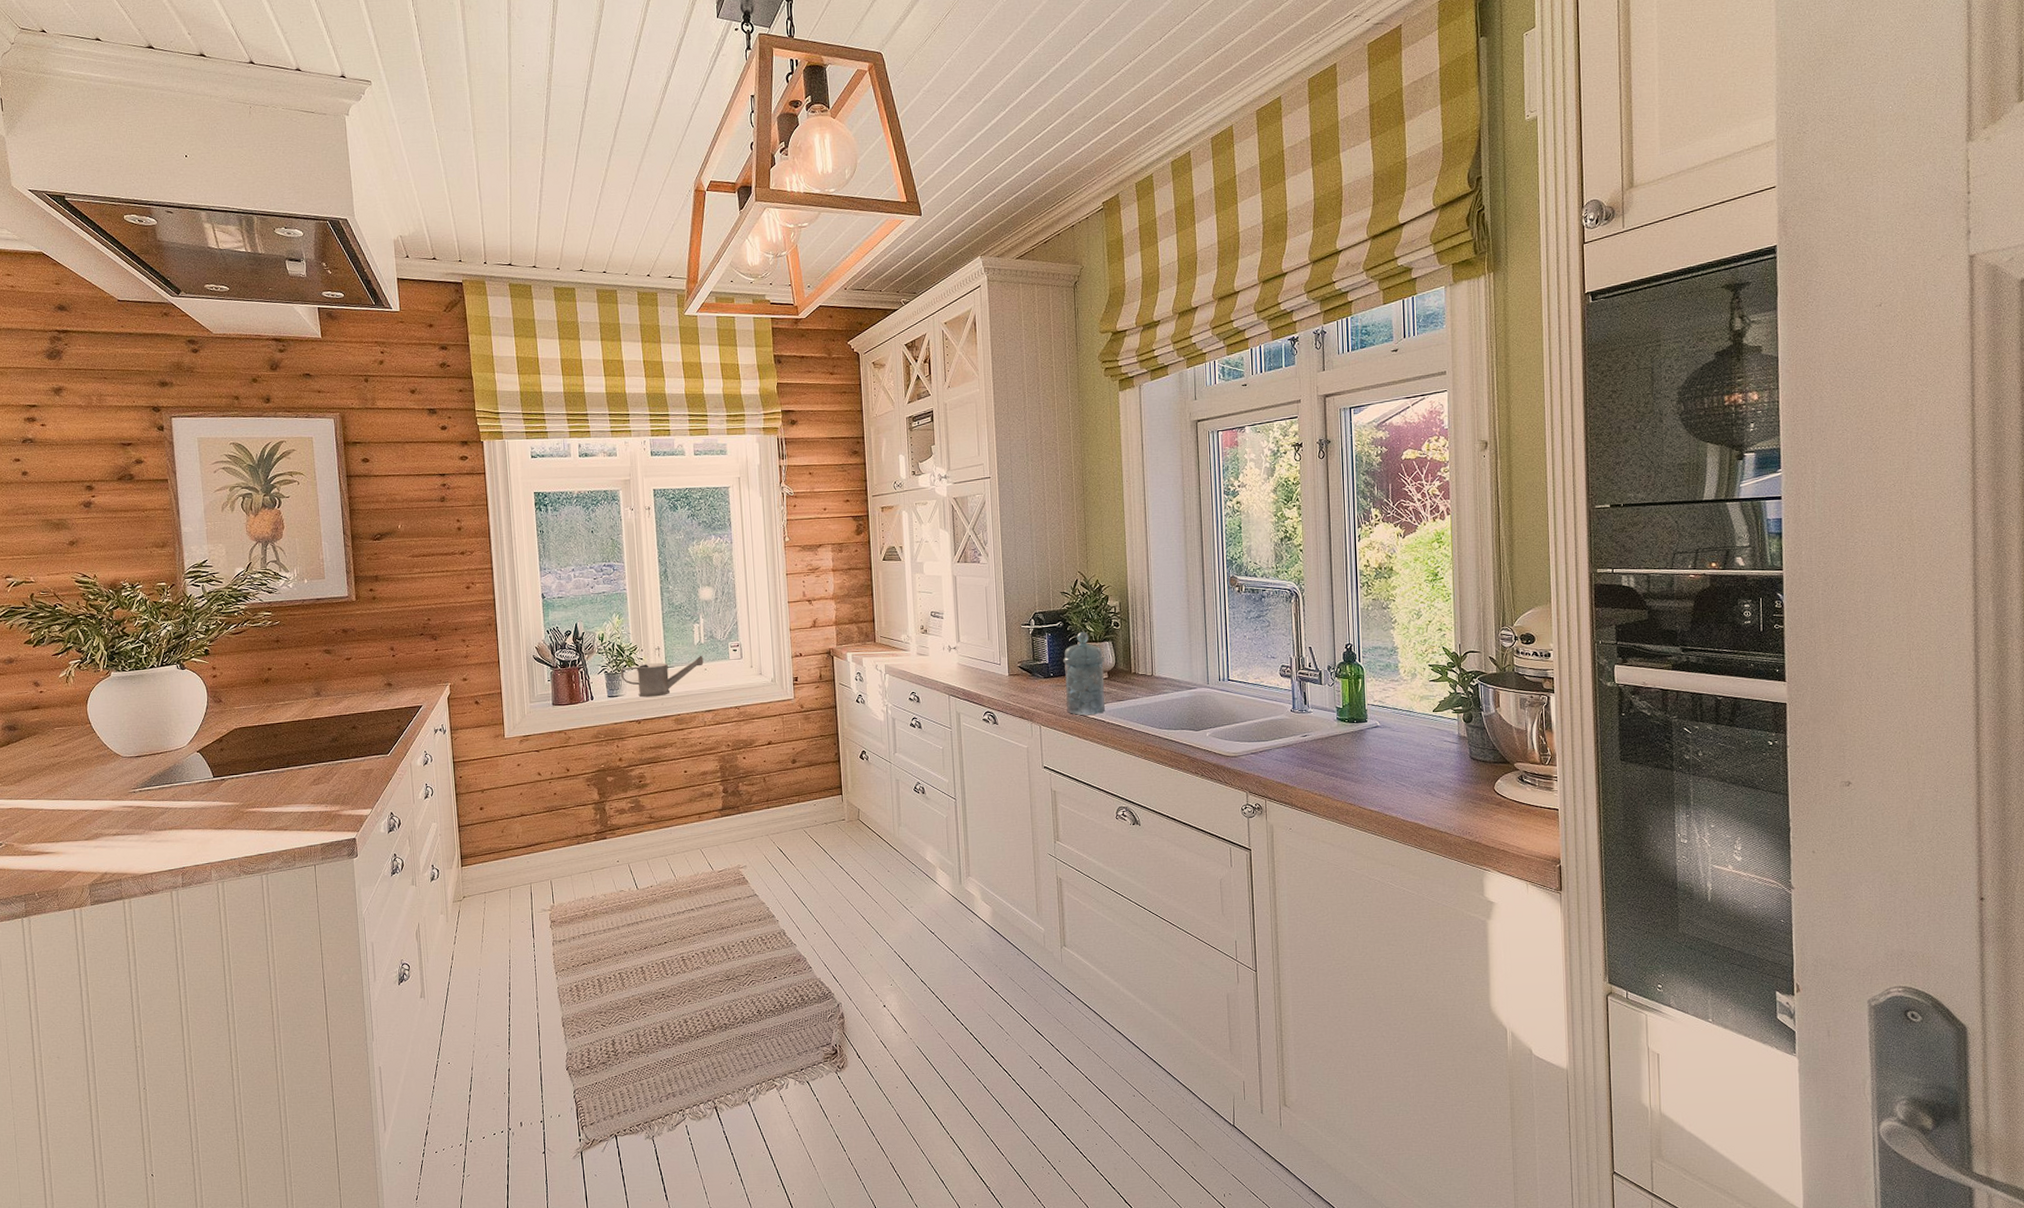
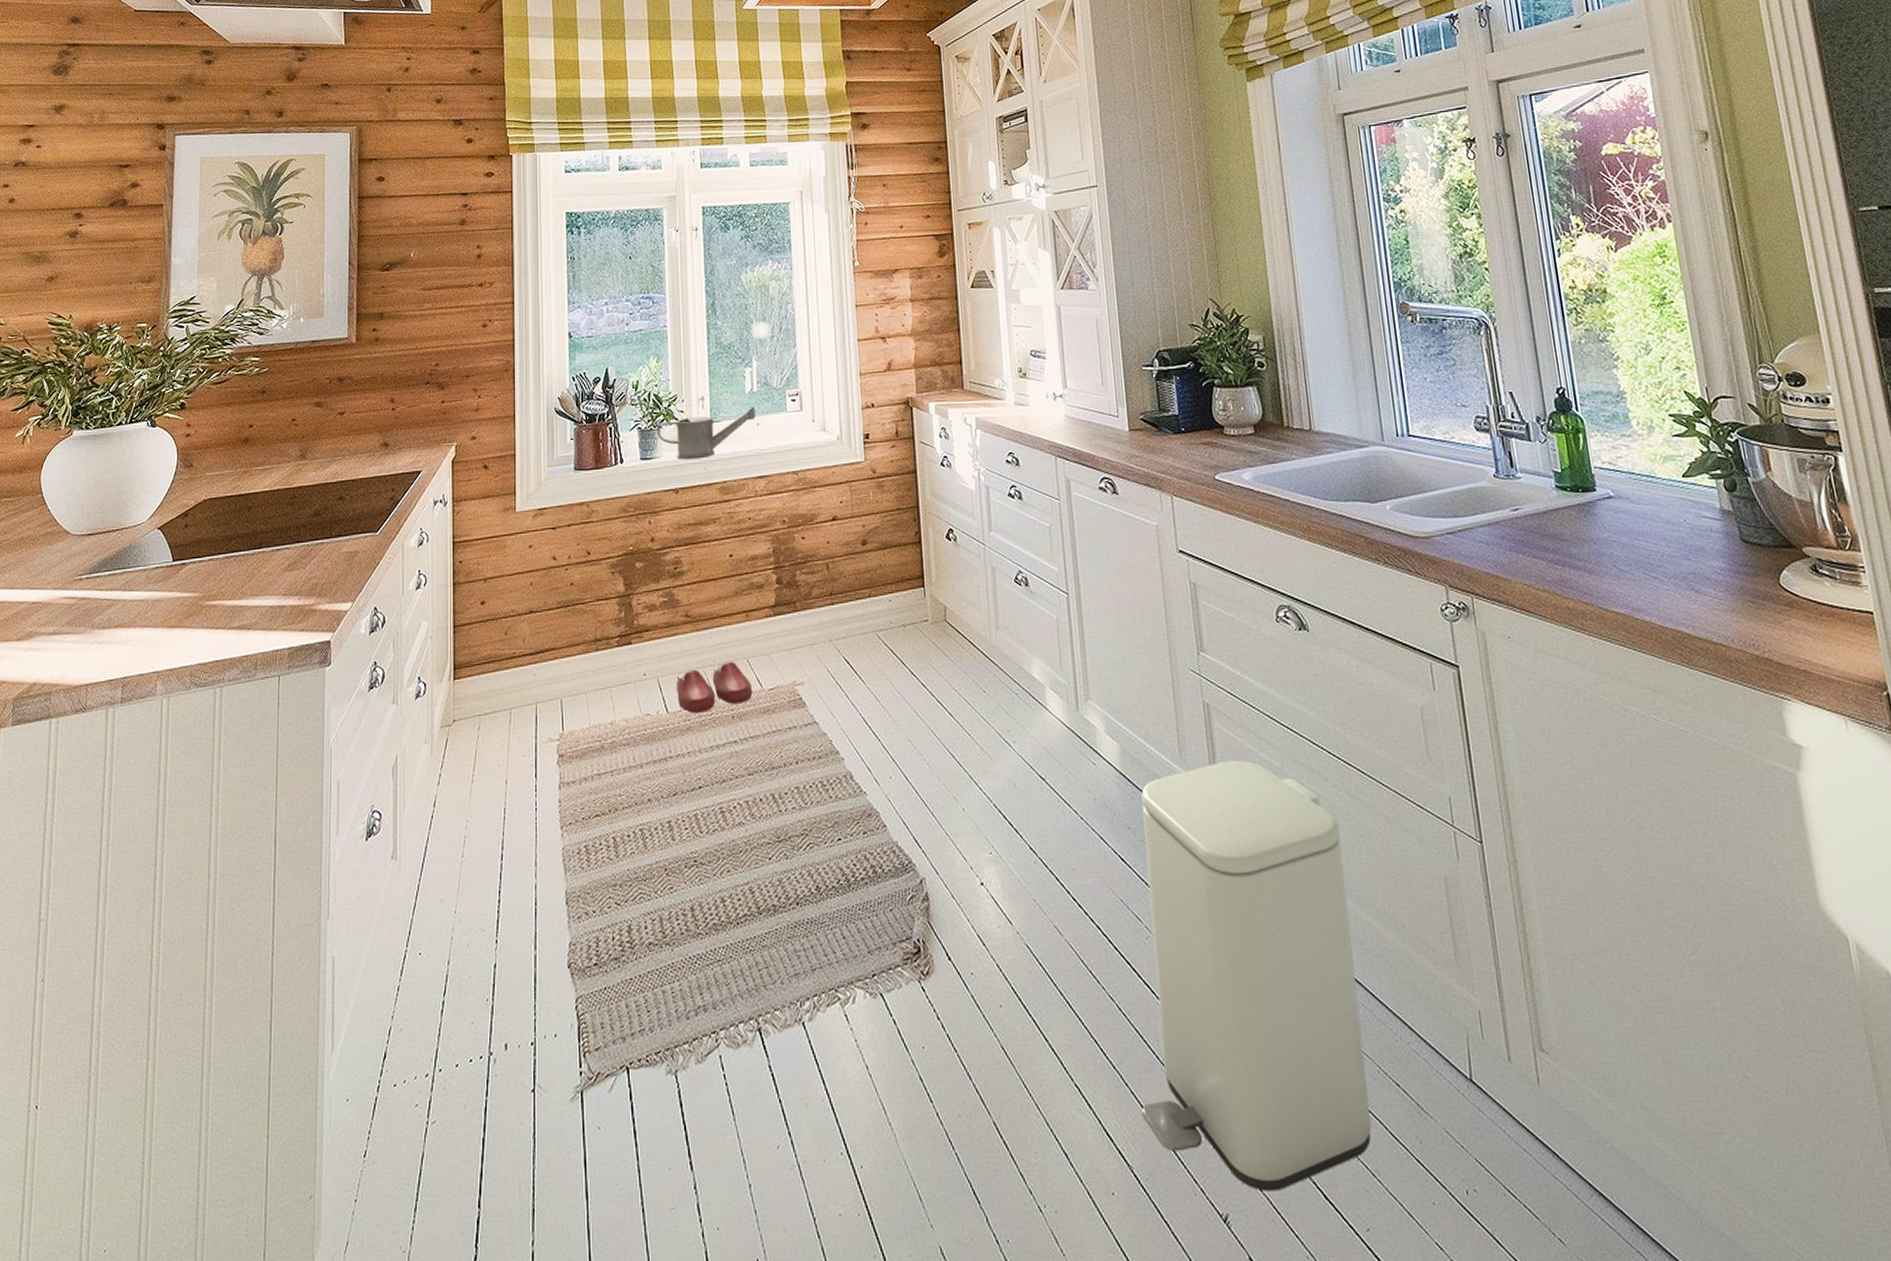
slippers: none [644,851,705,889] -> present [676,661,752,713]
pedal bin: none [998,917,1162,1200] -> present [1141,760,1372,1191]
canister: present [1063,632,1105,716] -> none [1196,374,1253,483]

